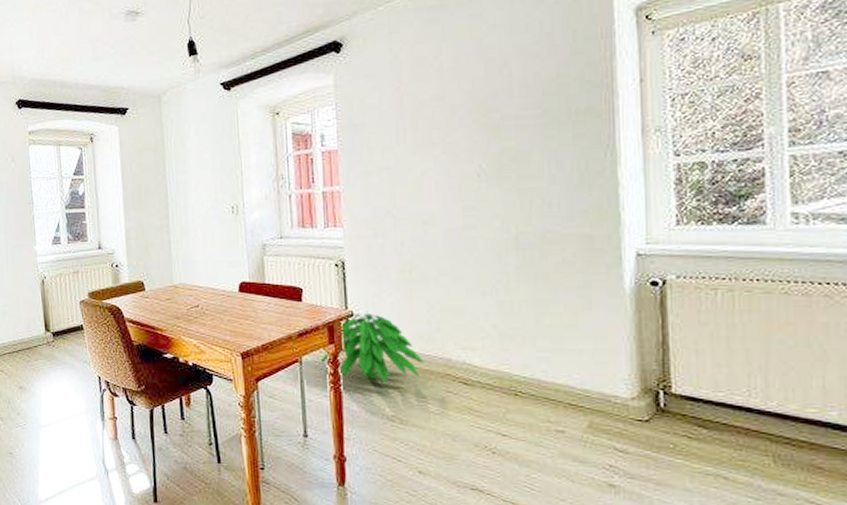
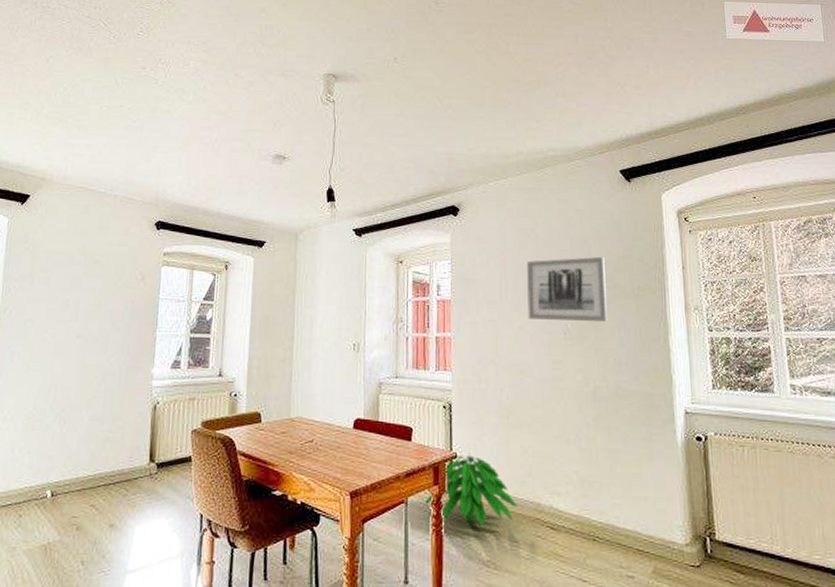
wall art: none [429,79,535,163] -> present [527,256,608,321]

